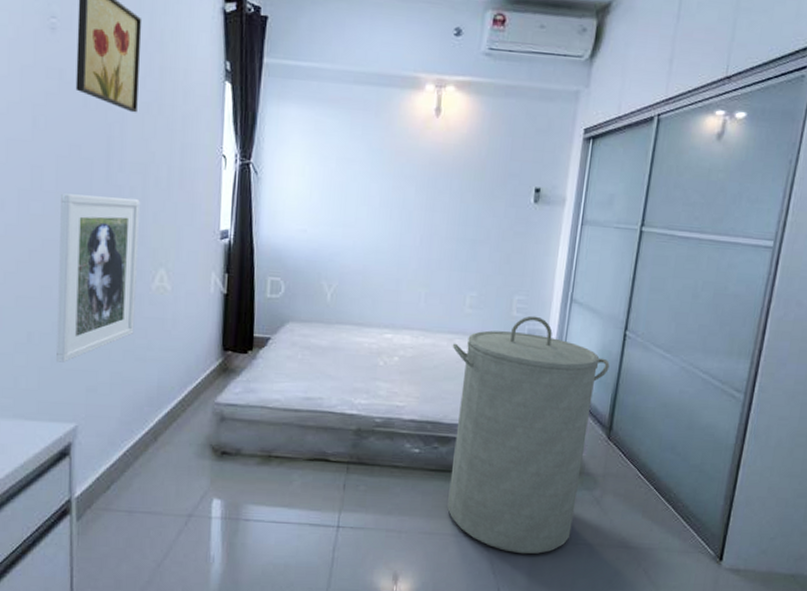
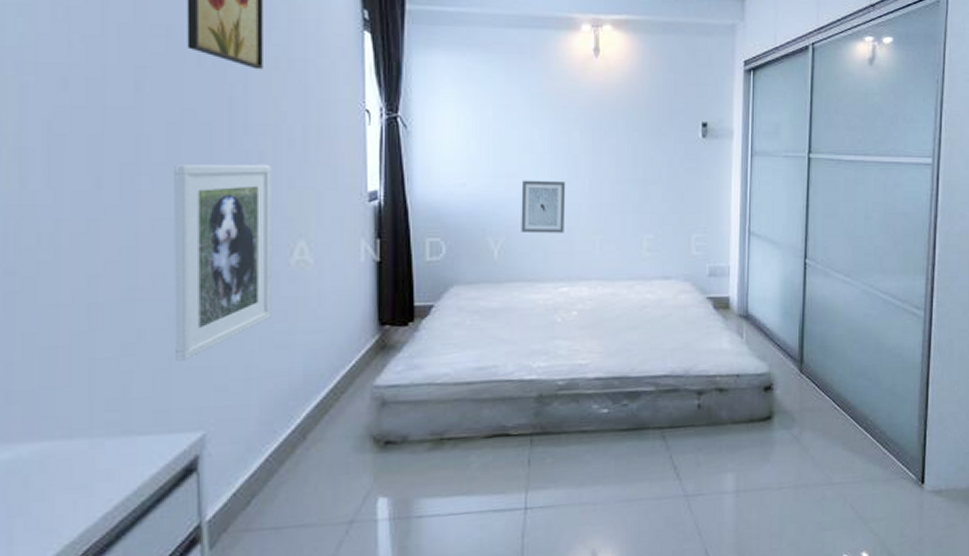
wall art: none [353,231,398,284] -> present [521,180,566,234]
laundry hamper: present [447,315,610,555] -> none [633,253,793,509]

